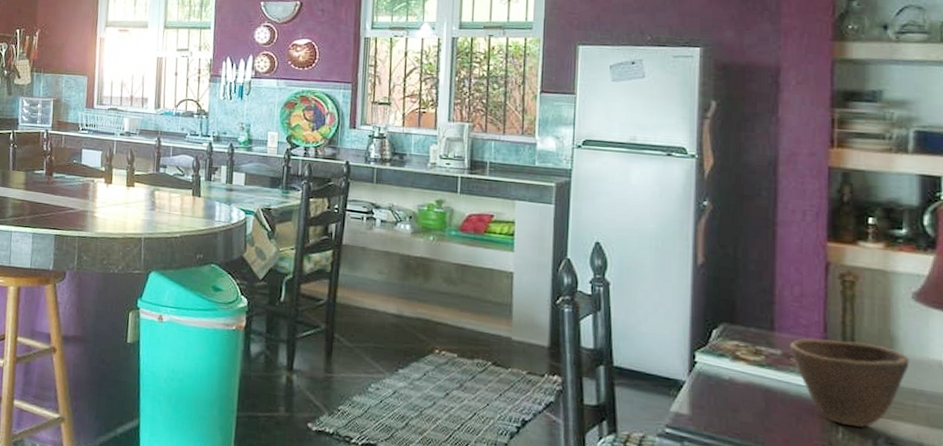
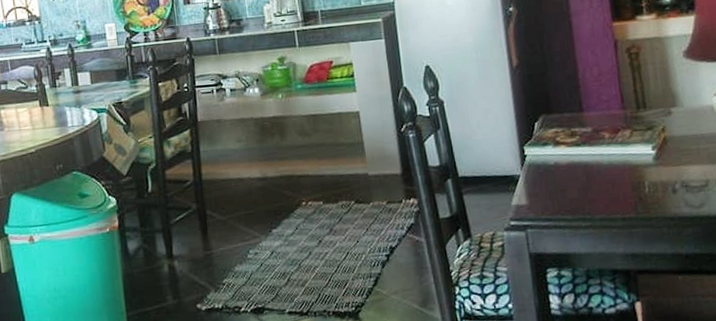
bowl: present [789,338,910,427] -> none [596,104,690,180]

